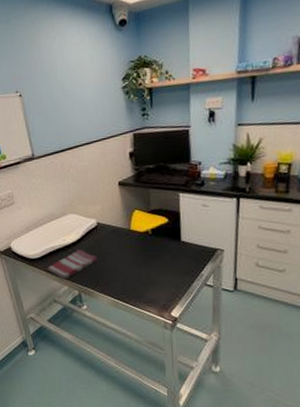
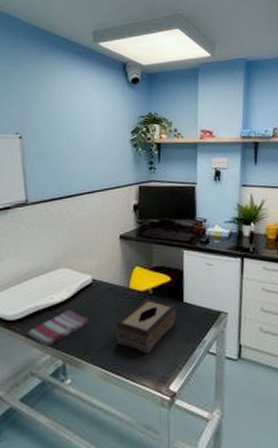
tissue box: none [120,238,174,285] -> present [116,298,176,354]

